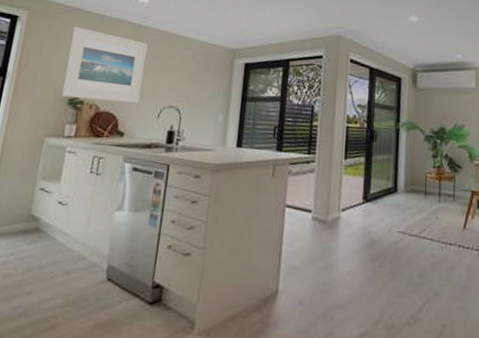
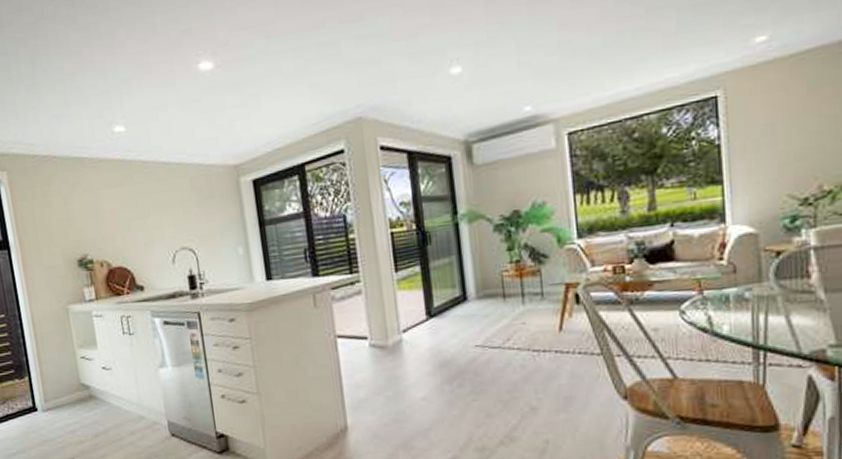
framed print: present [60,26,148,103] -> none [56,177,149,259]

